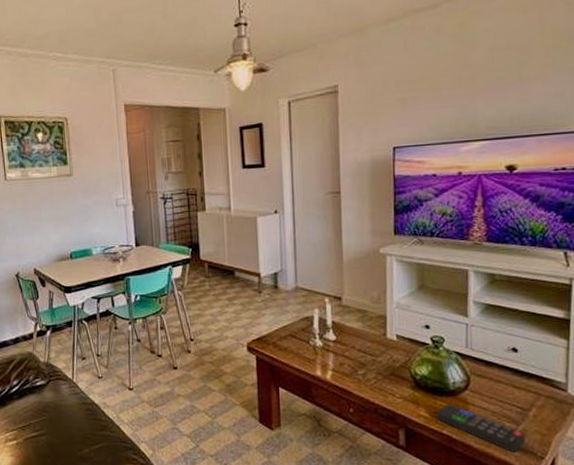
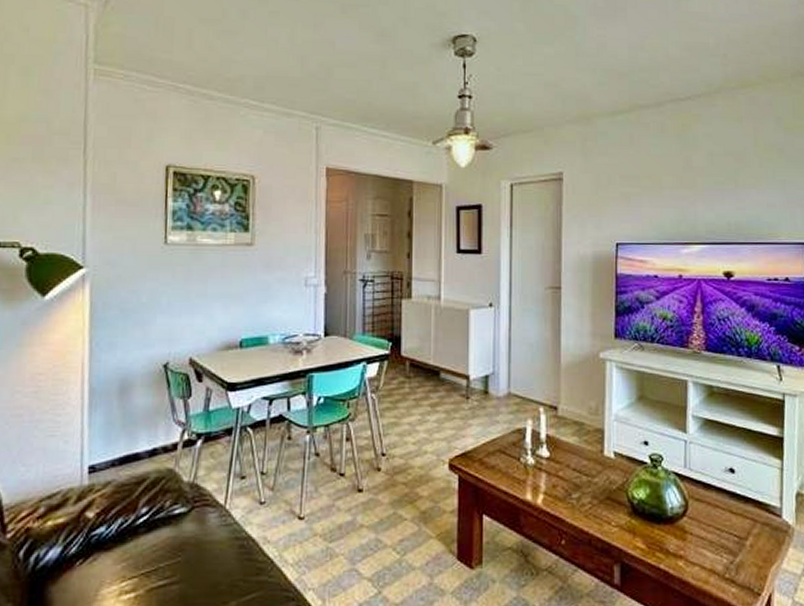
remote control: present [436,404,526,453] -> none [654,533,743,589]

